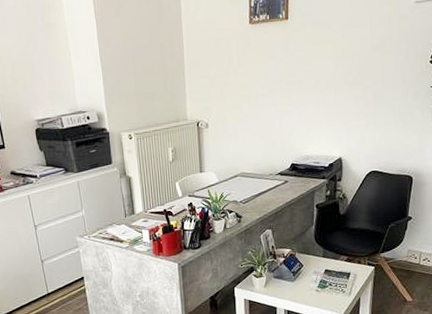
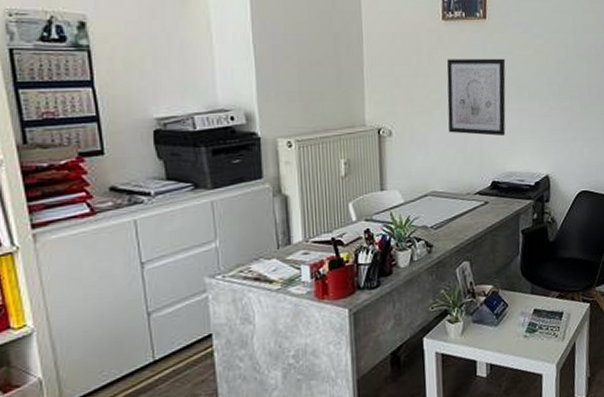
wall art: none [253,55,305,125] -> present [446,58,506,136]

